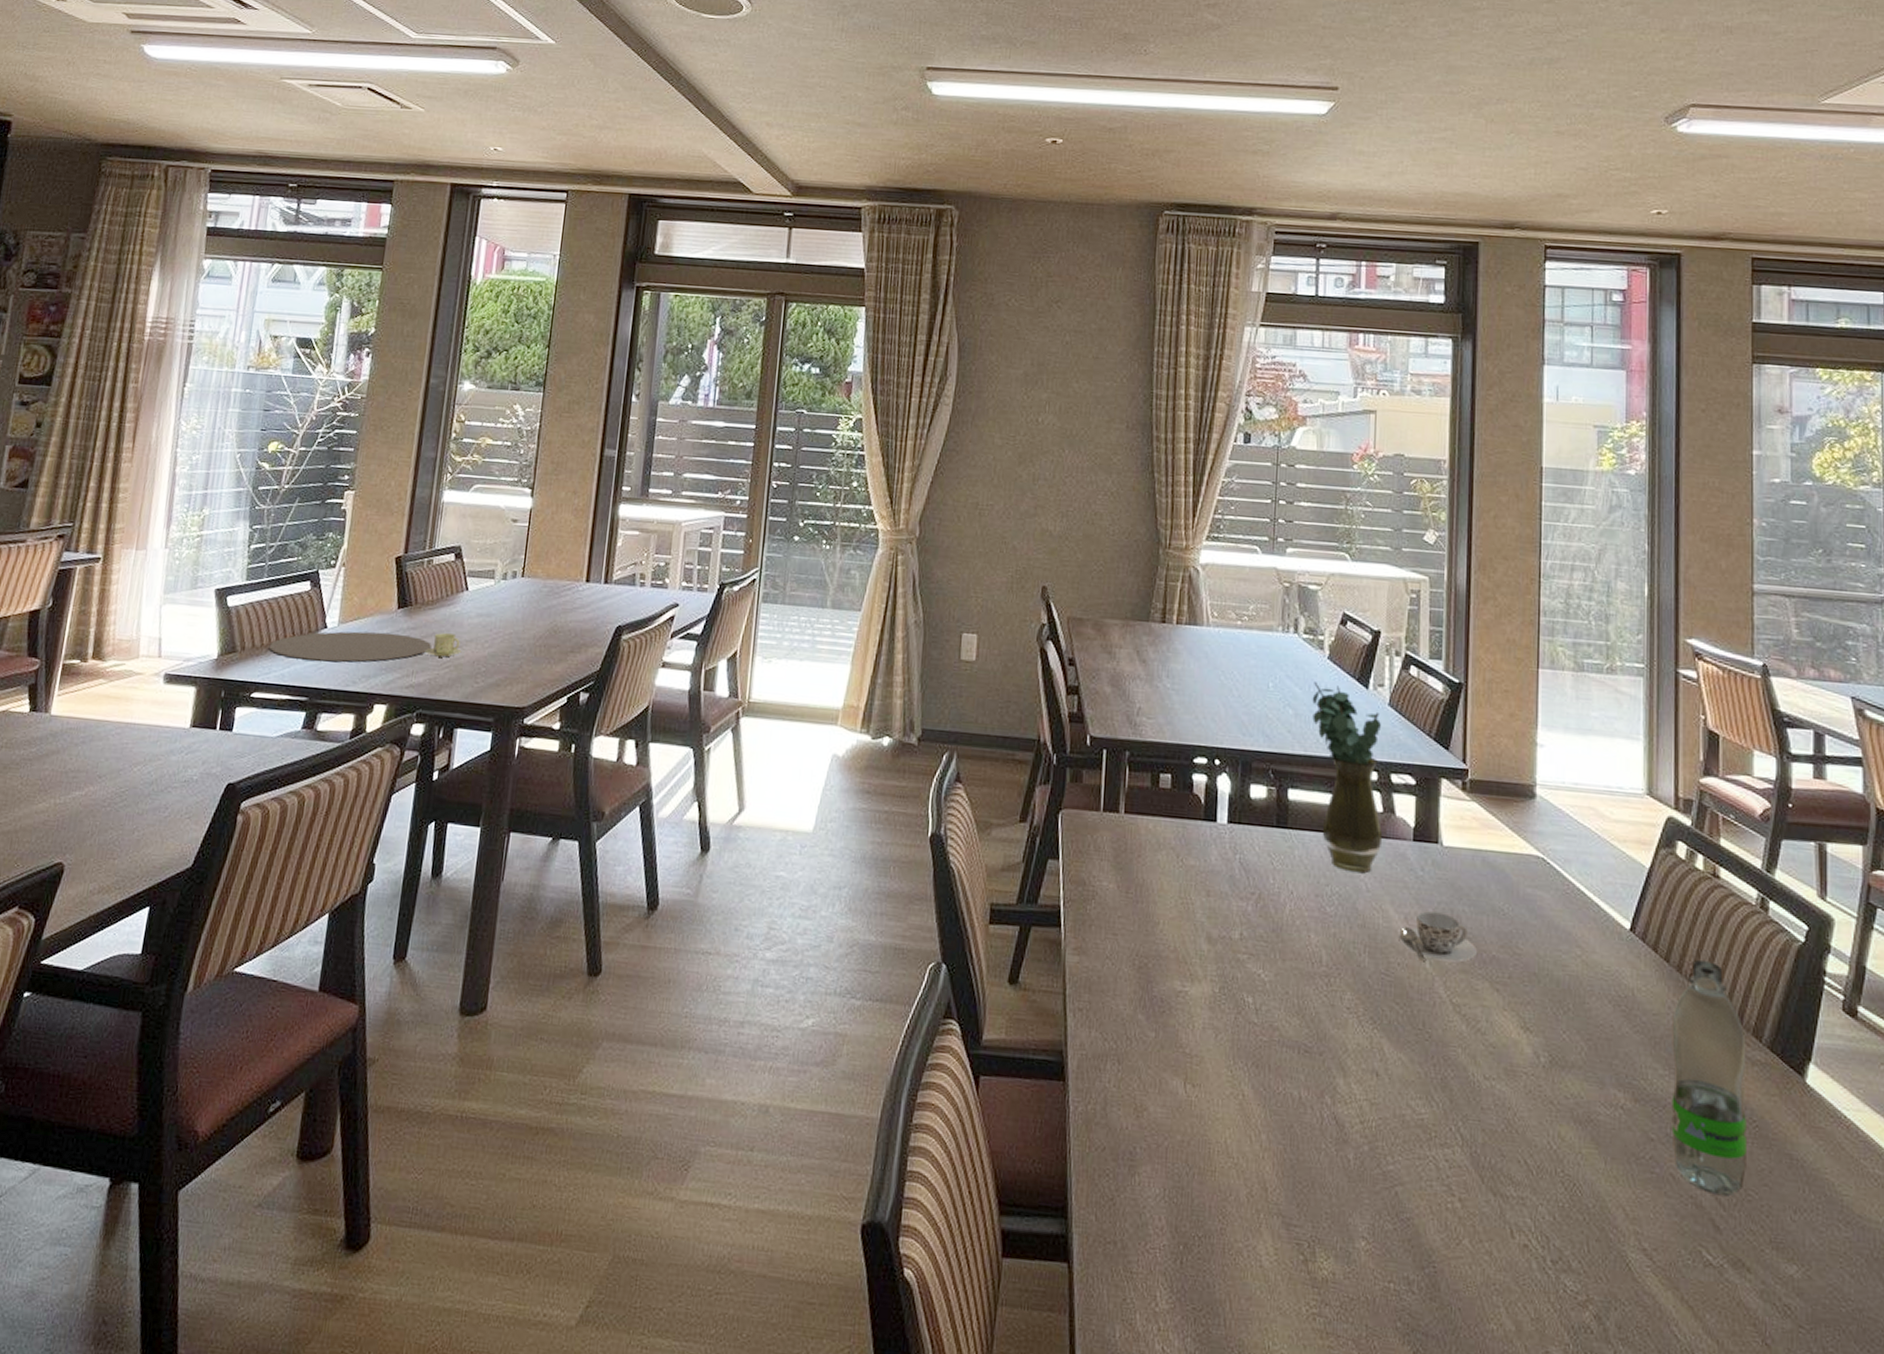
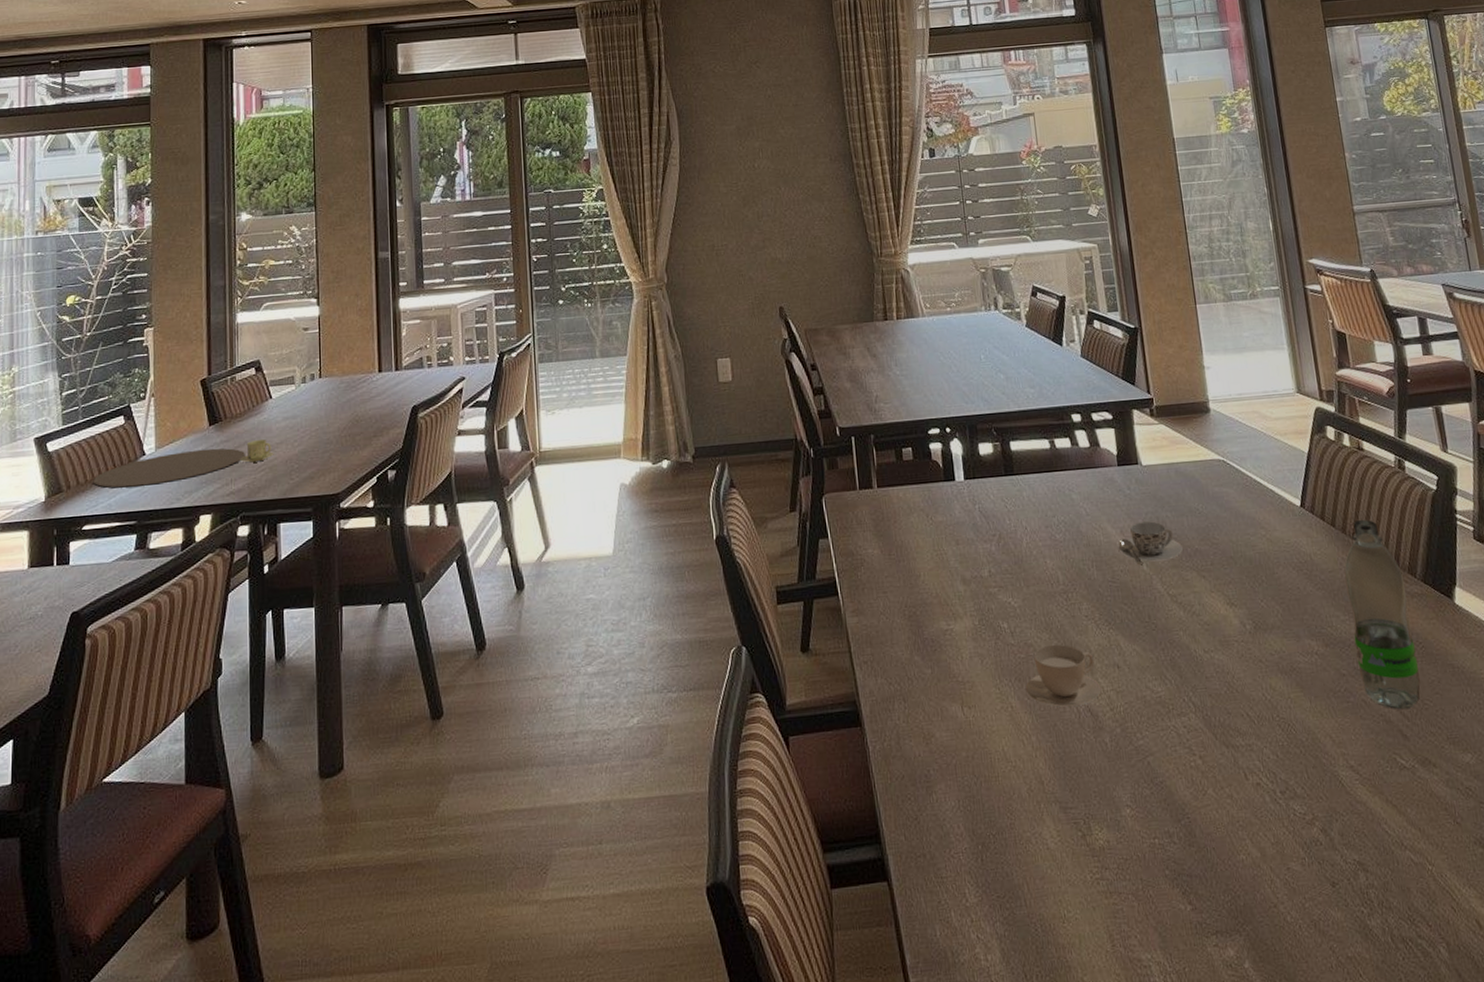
teacup: none [1262,1032,1353,1110] -> present [1025,644,1102,707]
vase: present [1312,682,1383,872] -> none [1017,348,1094,501]

